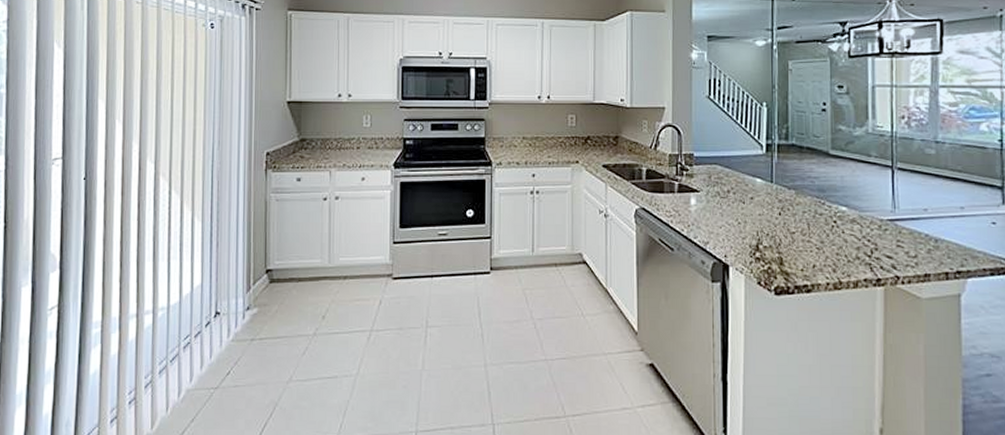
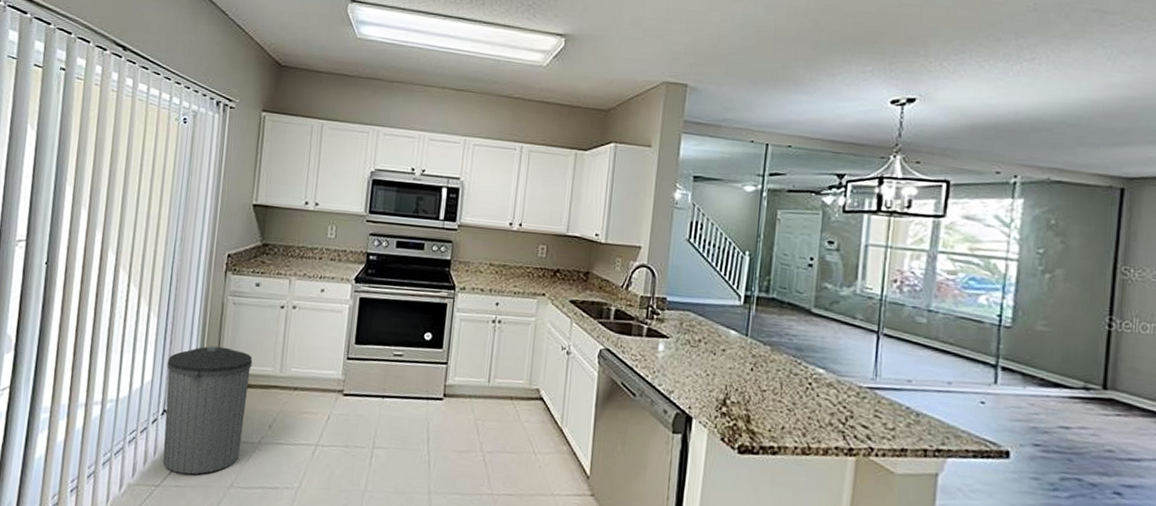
trash can: none [215,244,300,373] -> present [163,345,253,475]

